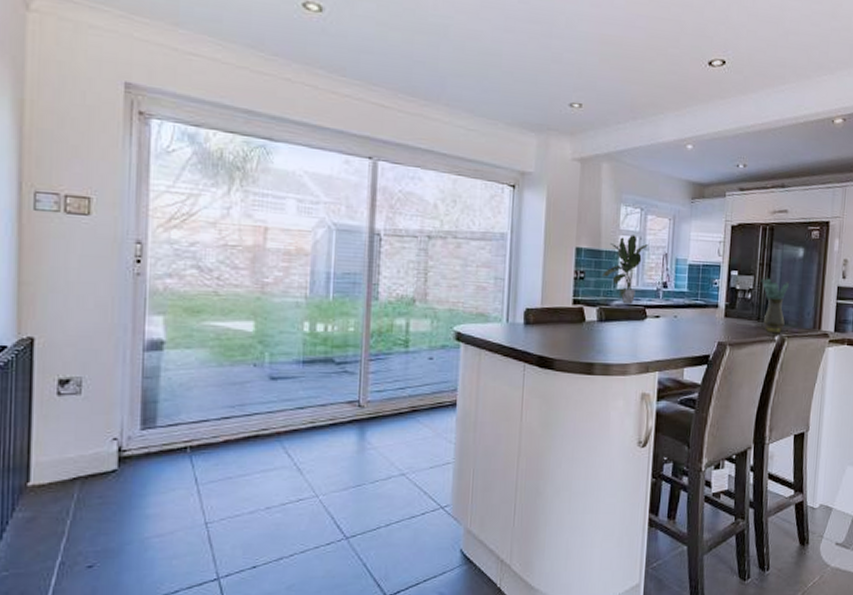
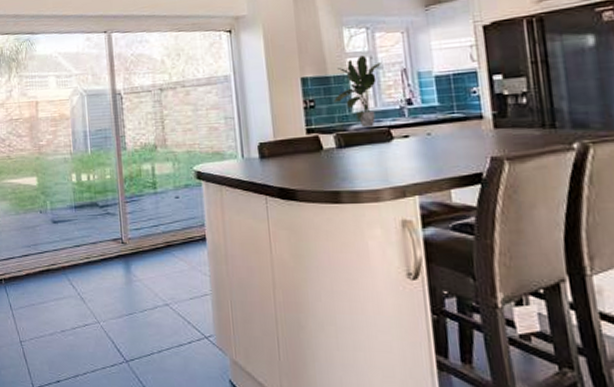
vase: present [760,275,790,334] -> none [536,74,585,142]

